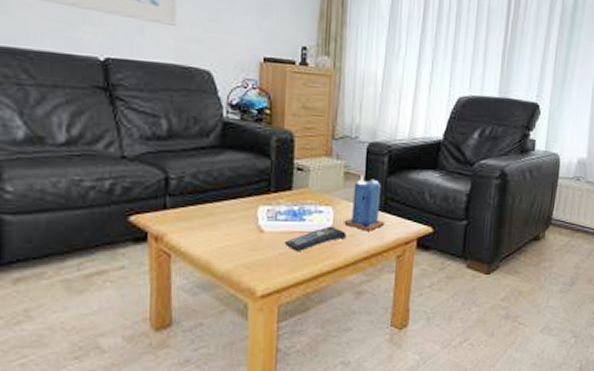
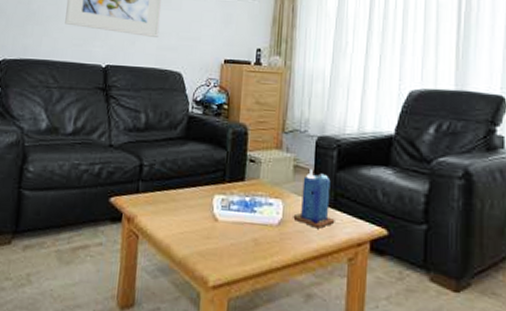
remote control: present [284,226,346,251] -> none [235,219,296,244]

